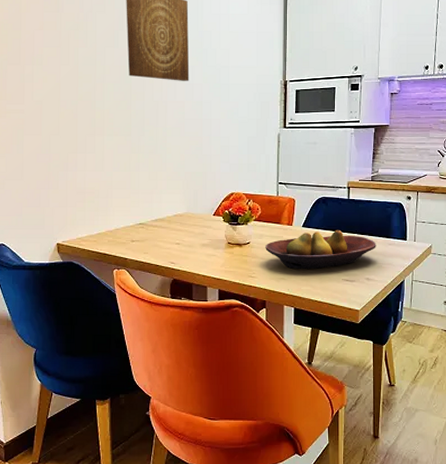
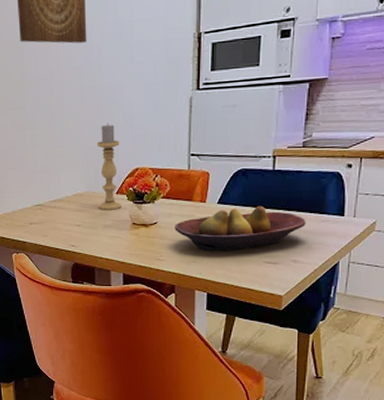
candle holder: none [196,152,218,230] -> present [96,123,122,210]

